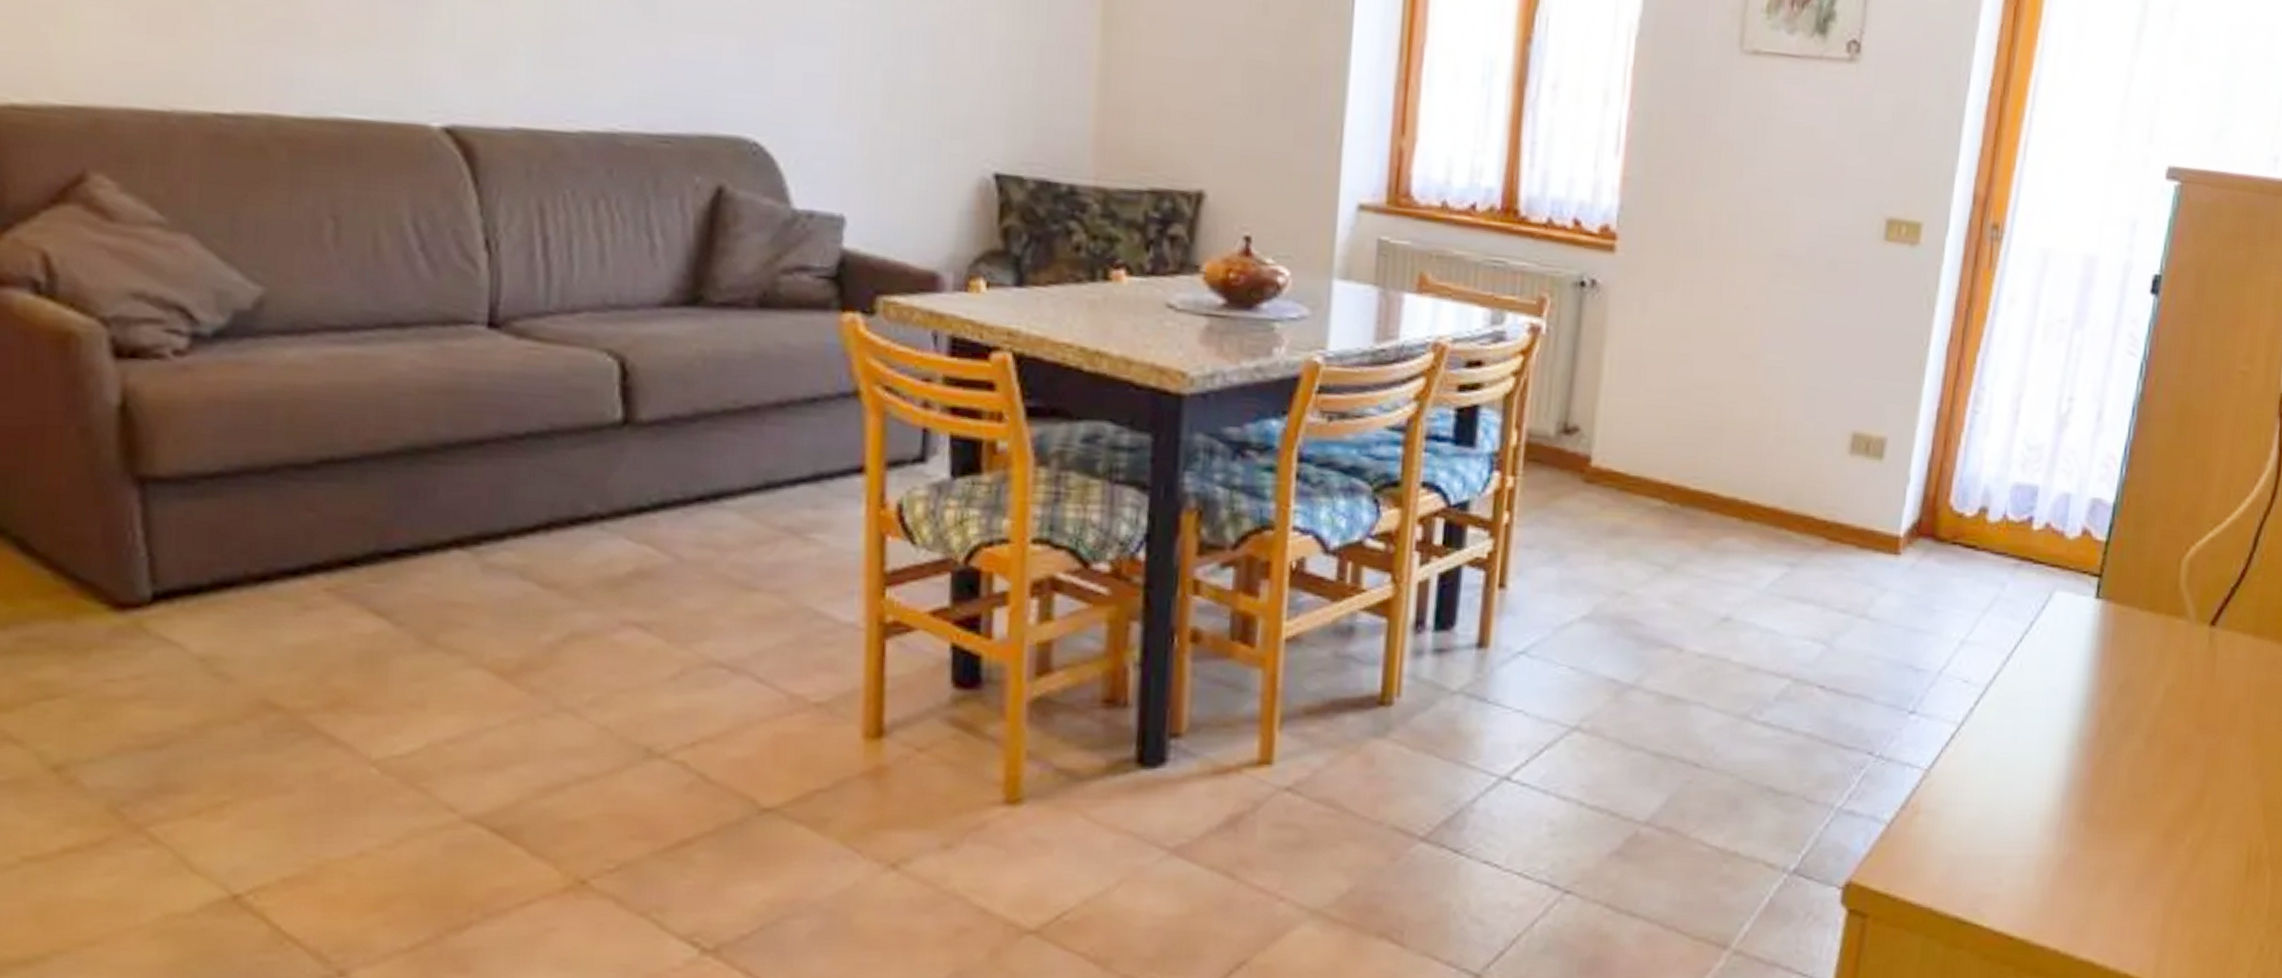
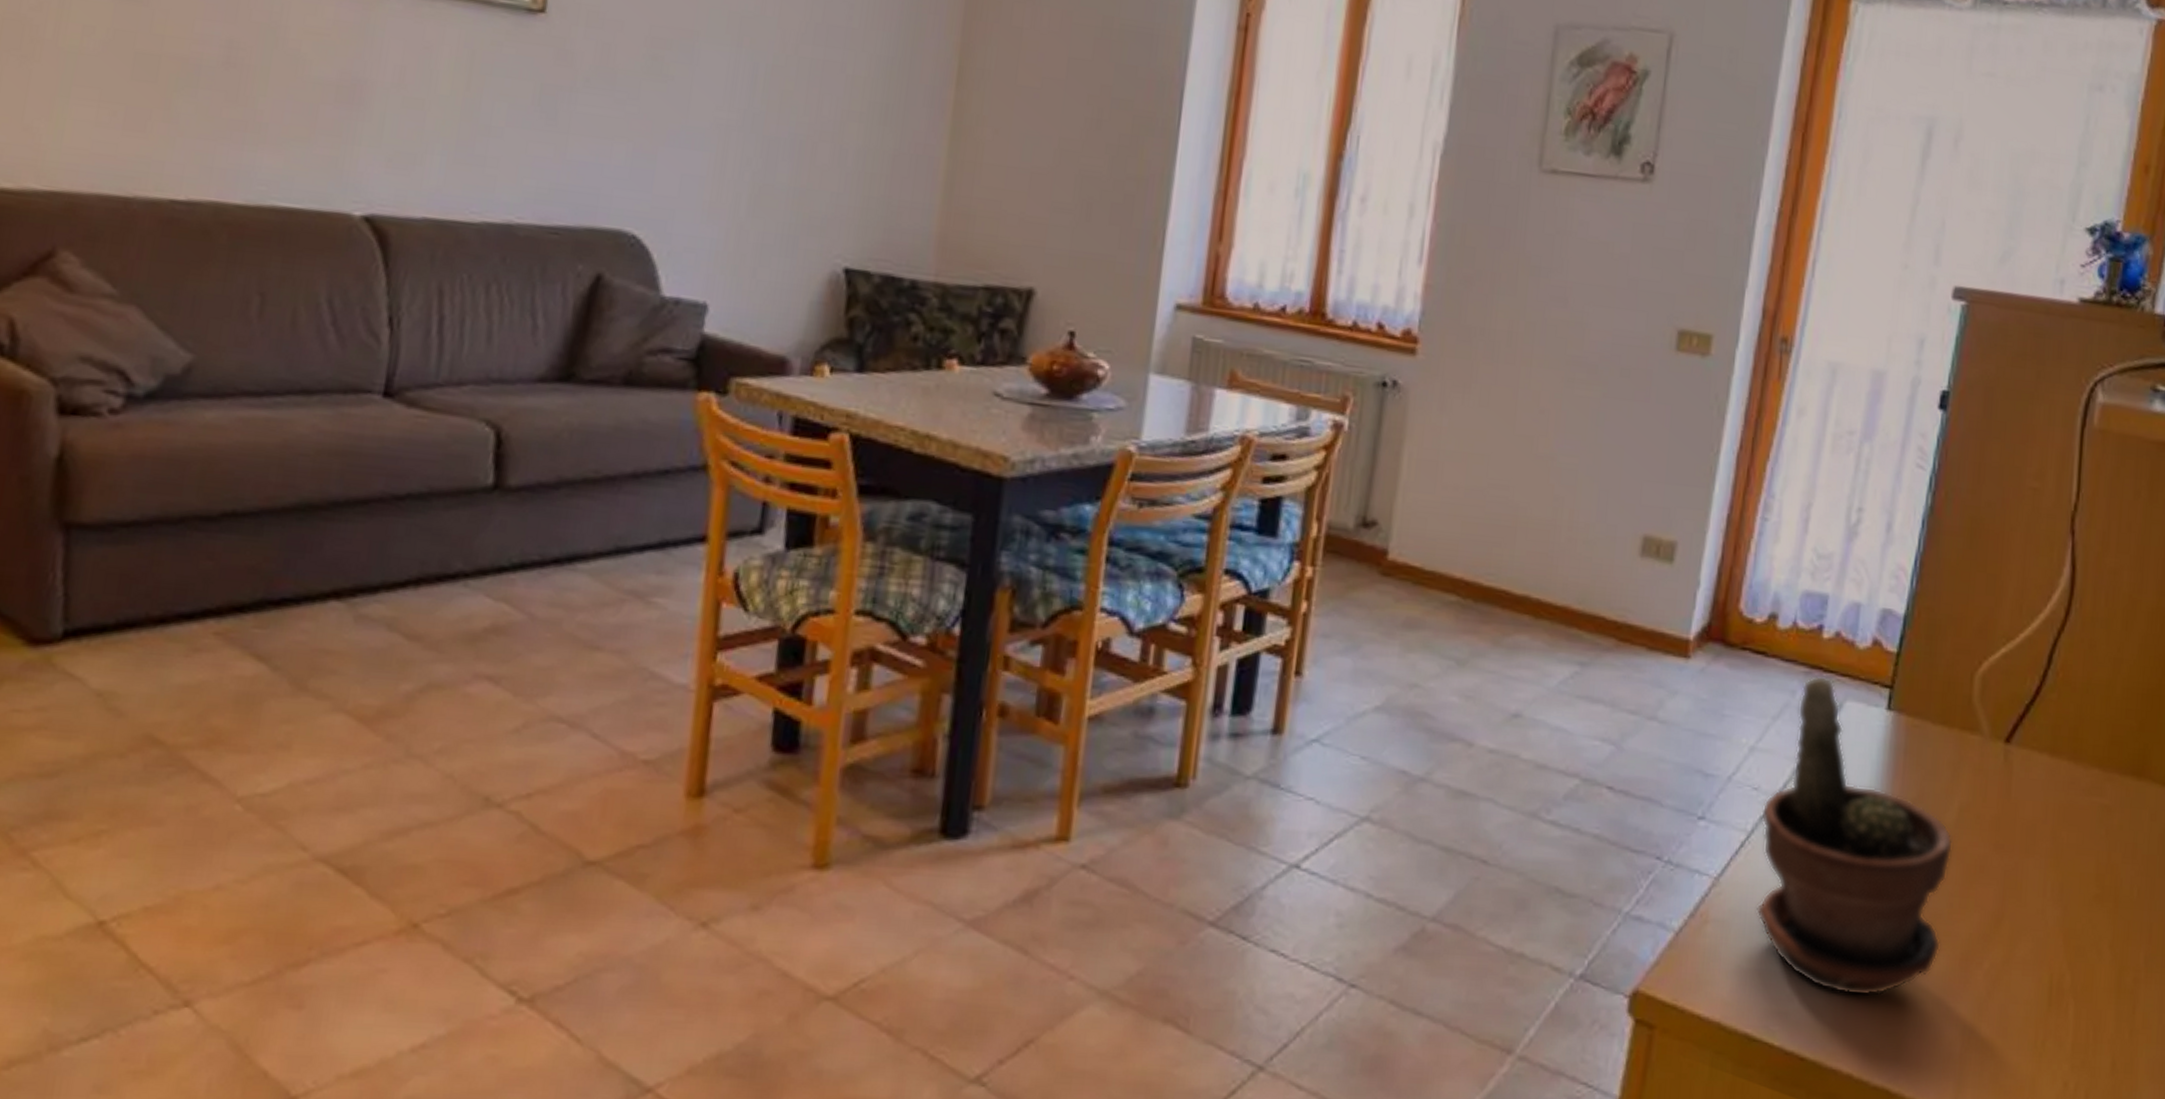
potted plant: none [1965,567,2159,876] -> present [1755,675,1954,997]

